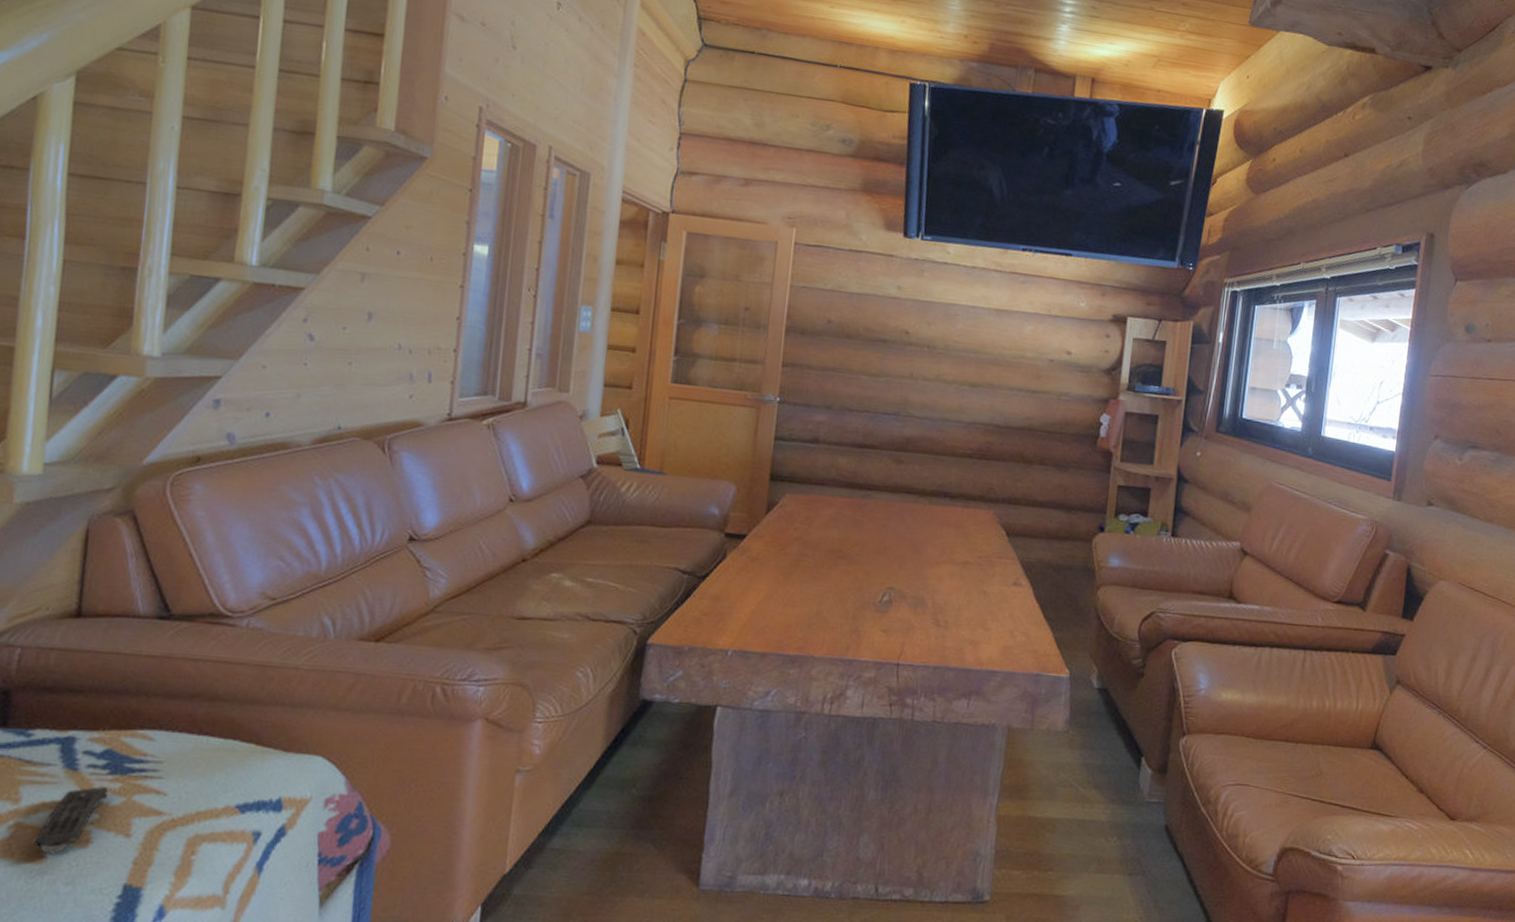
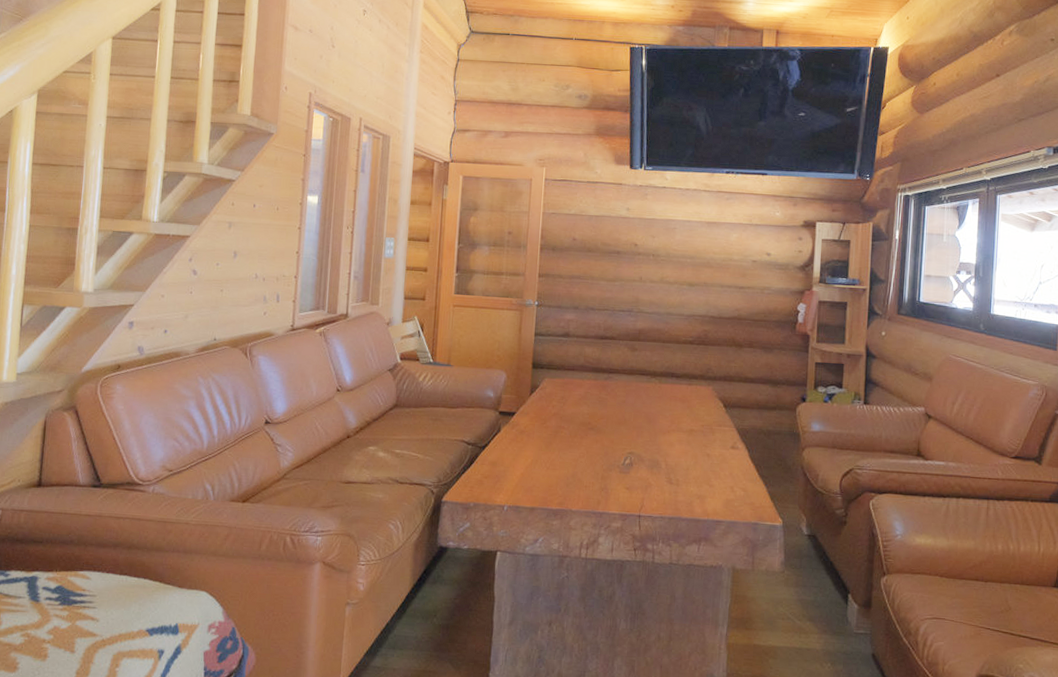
remote control: present [34,787,109,854] -> none [10,614,60,665]

